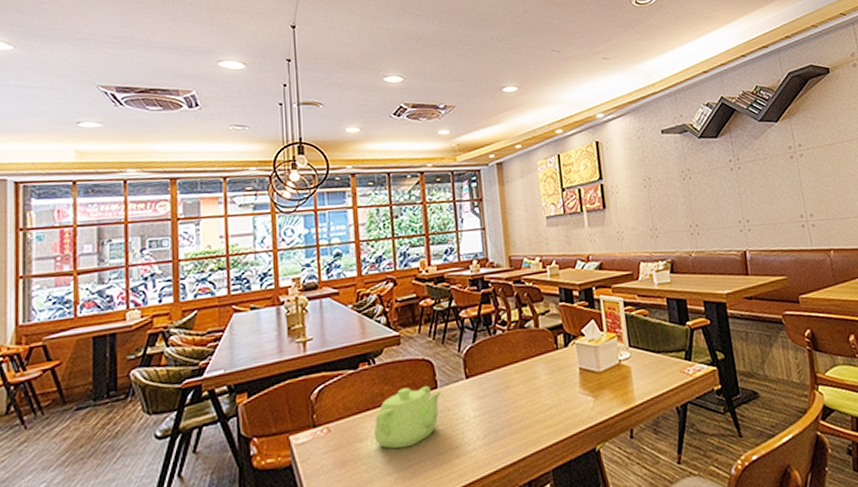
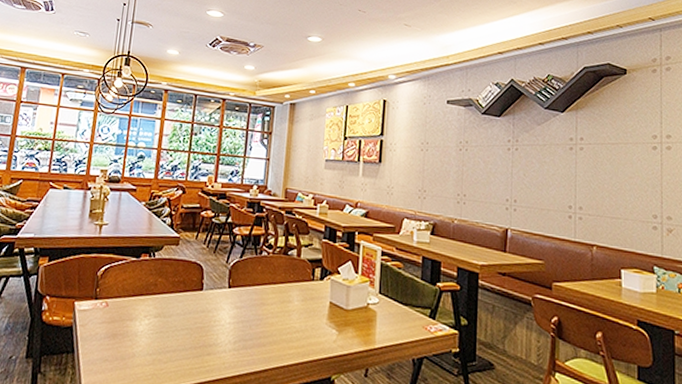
teapot: present [373,386,443,449] -> none [142,283,207,336]

